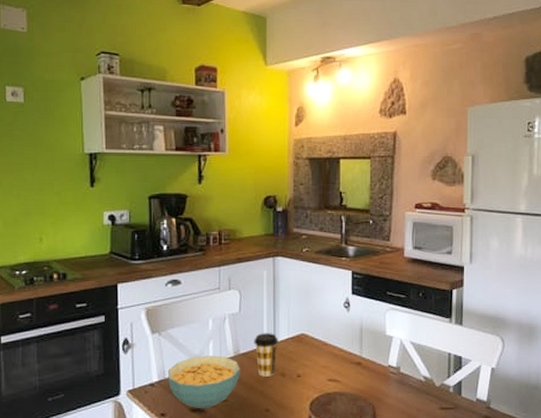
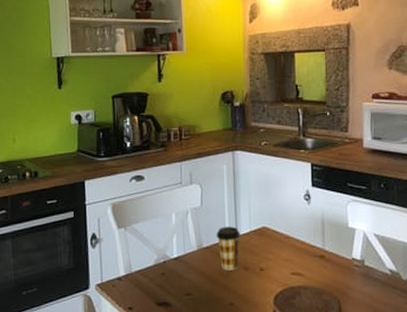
cereal bowl: present [167,355,240,409] -> none [133,249,204,303]

